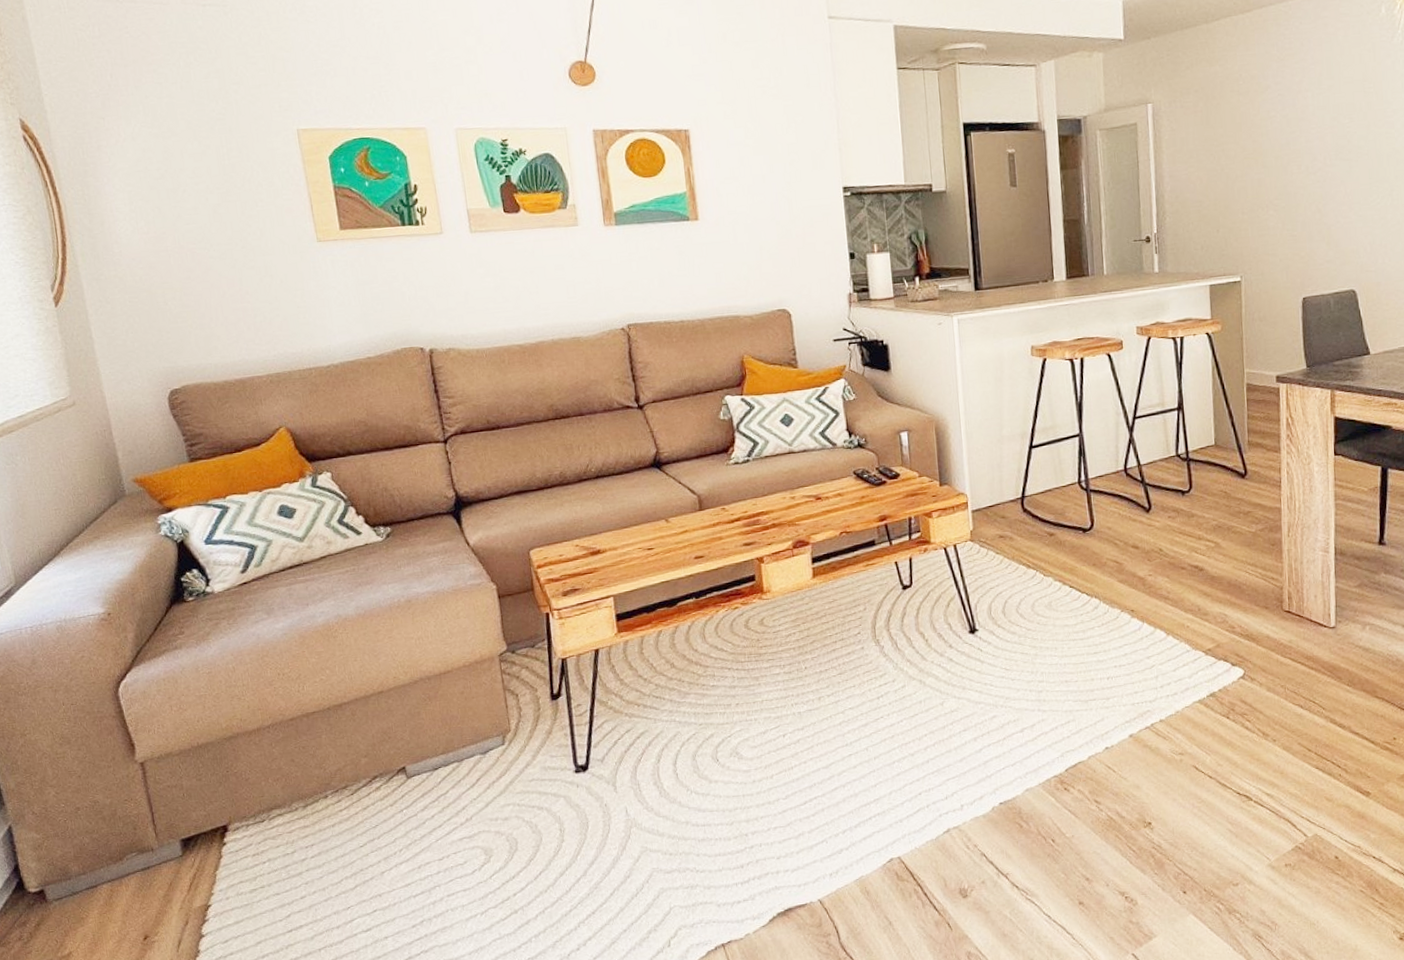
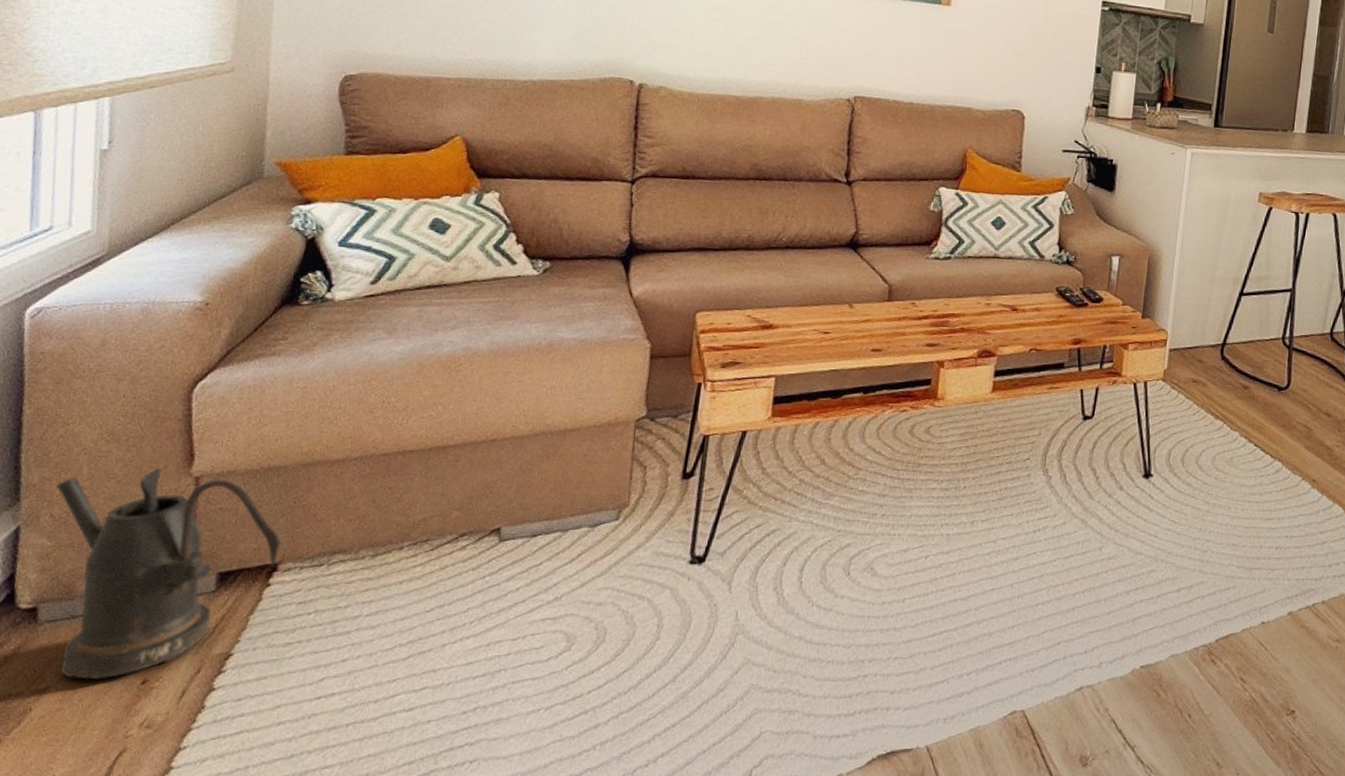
watering can: none [30,760,226,943] -> present [56,468,282,680]

